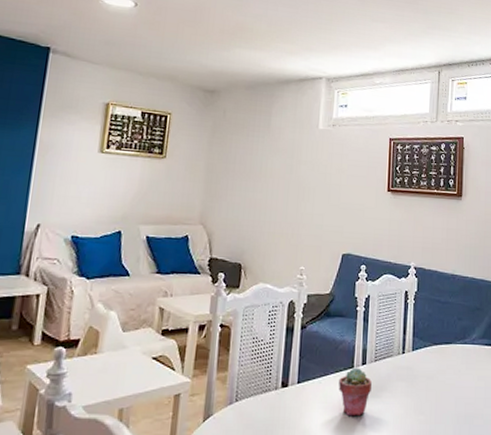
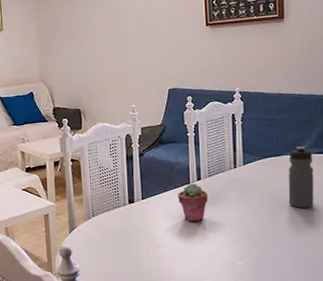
water bottle: none [455,335,482,408] -> present [288,146,314,209]

